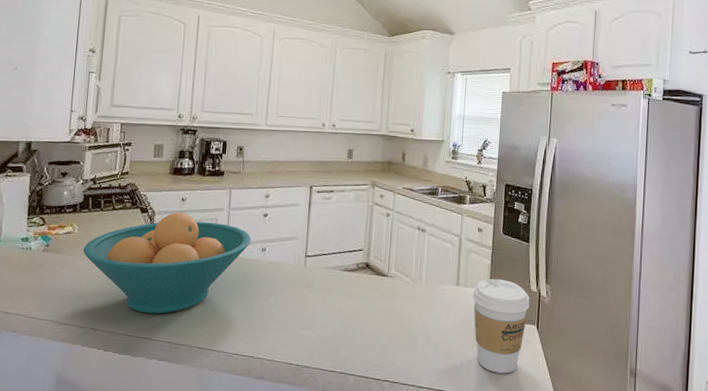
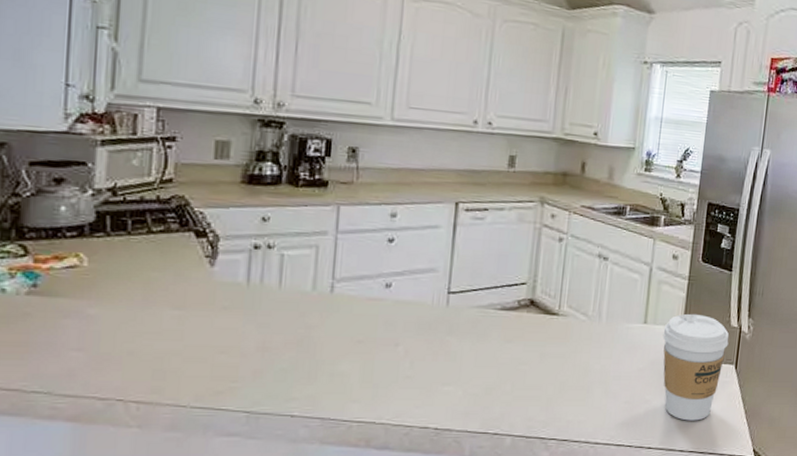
fruit bowl: present [83,212,251,314] -> none [98,237,370,376]

